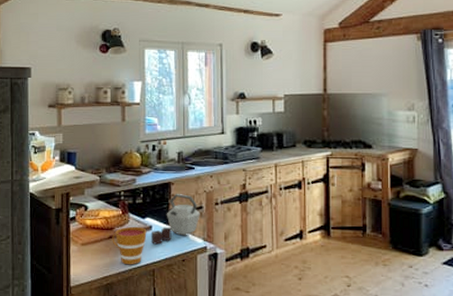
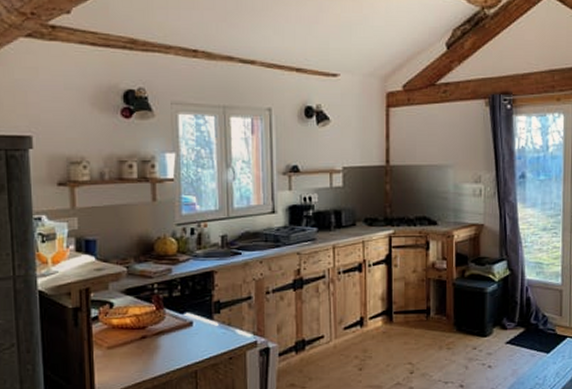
cup: present [112,226,147,265] -> none [145,323,187,368]
kettle: present [150,194,200,245] -> none [191,283,249,343]

